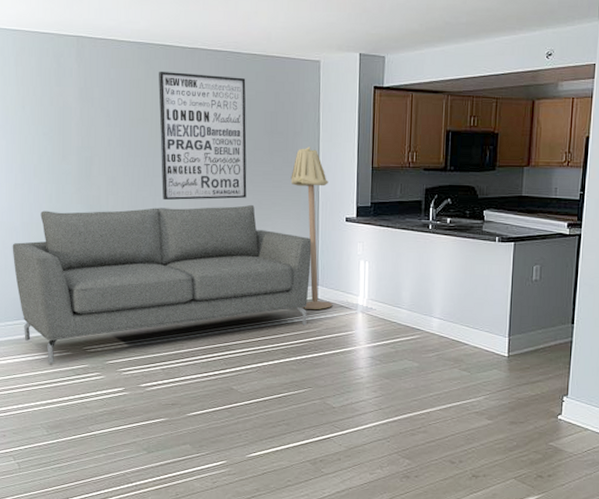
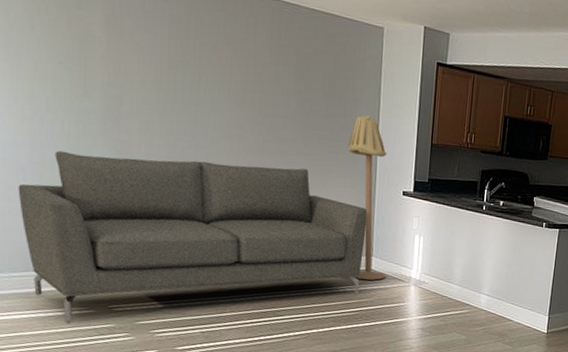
wall art: present [158,71,247,201] -> none [203,11,304,161]

